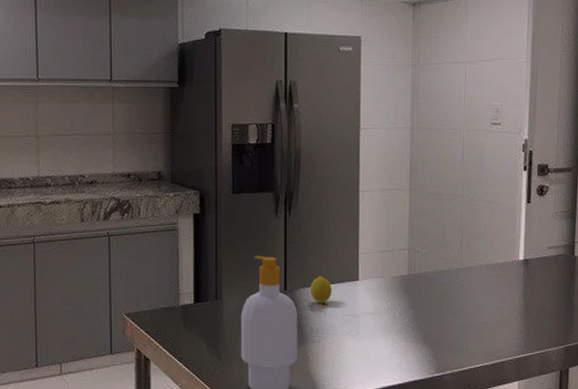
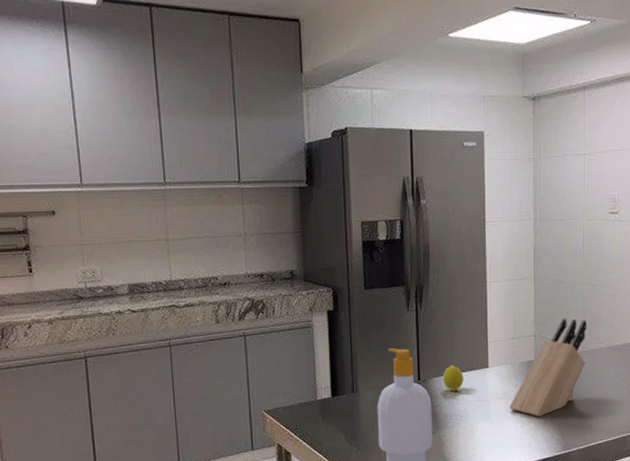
knife block: none [379,232,465,336] -> present [509,318,587,418]

